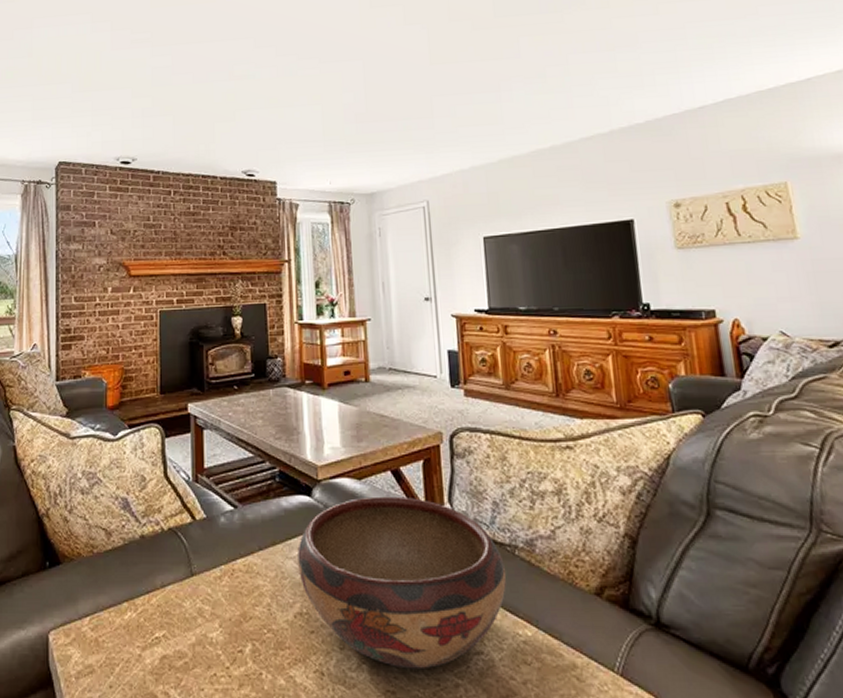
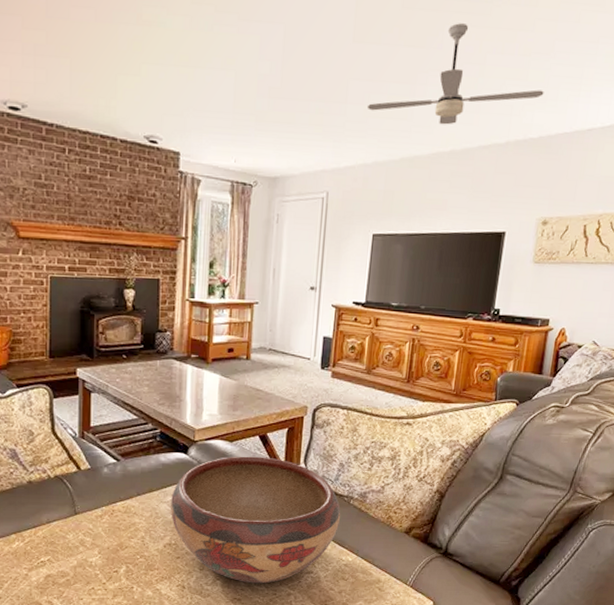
ceiling fan: none [454,33,639,124] -> present [367,23,544,125]

